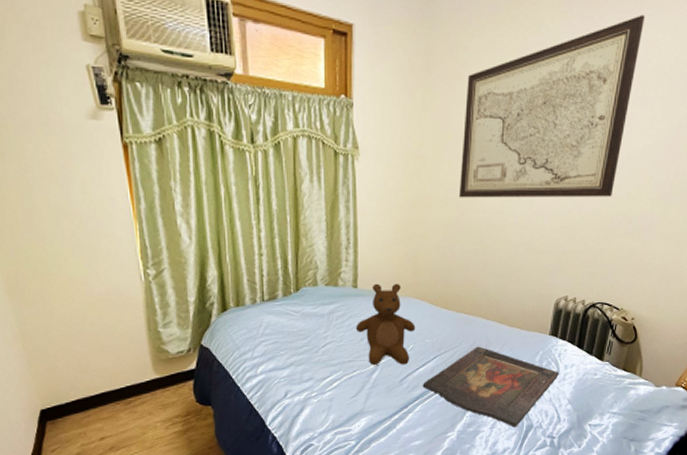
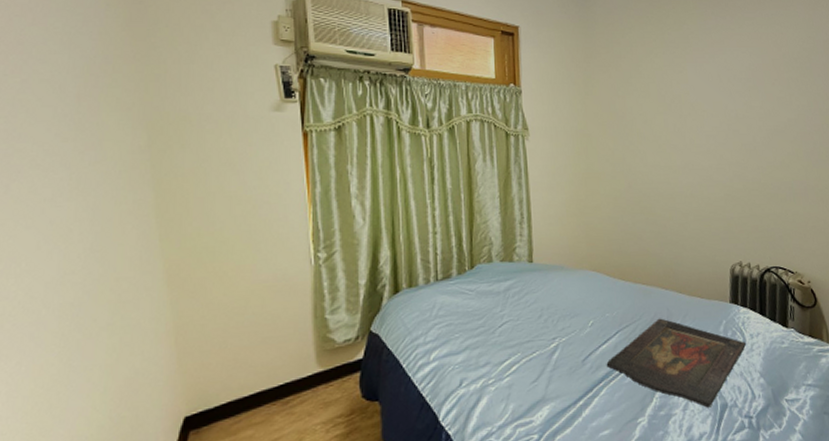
teddy bear: present [355,283,416,365] -> none [532,256,595,344]
wall art: present [459,14,645,198] -> none [623,14,769,171]

